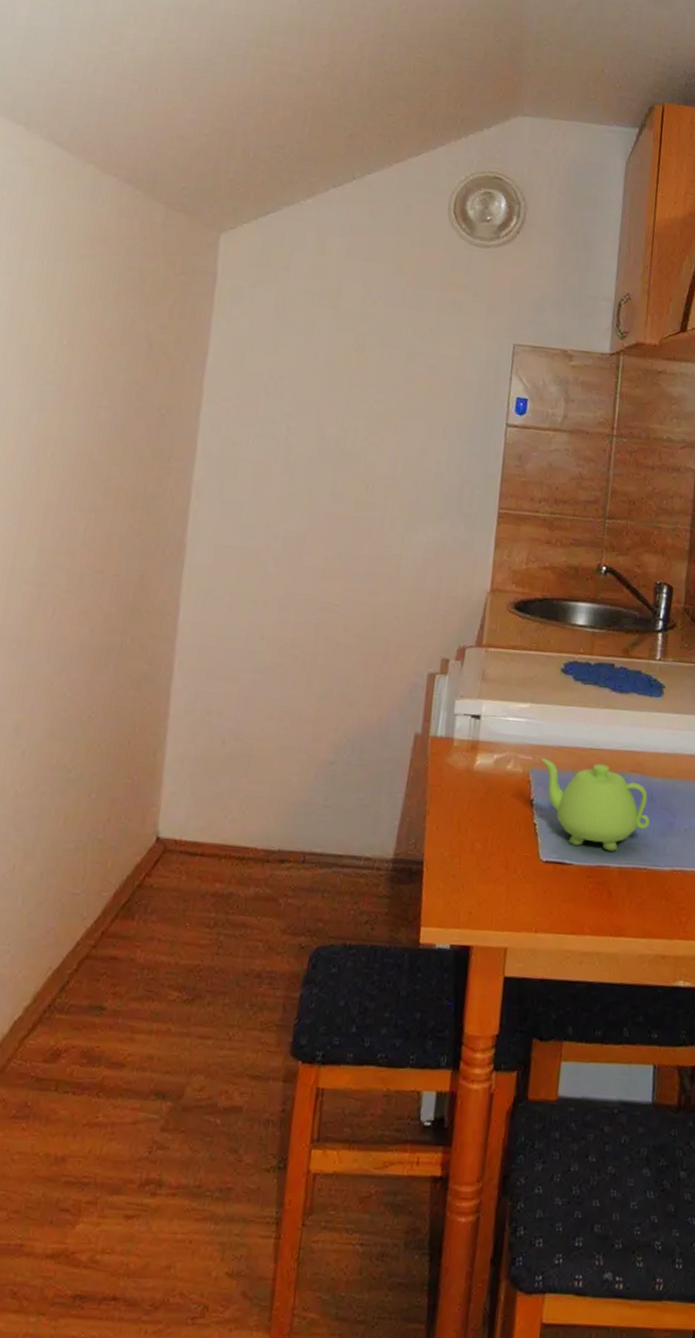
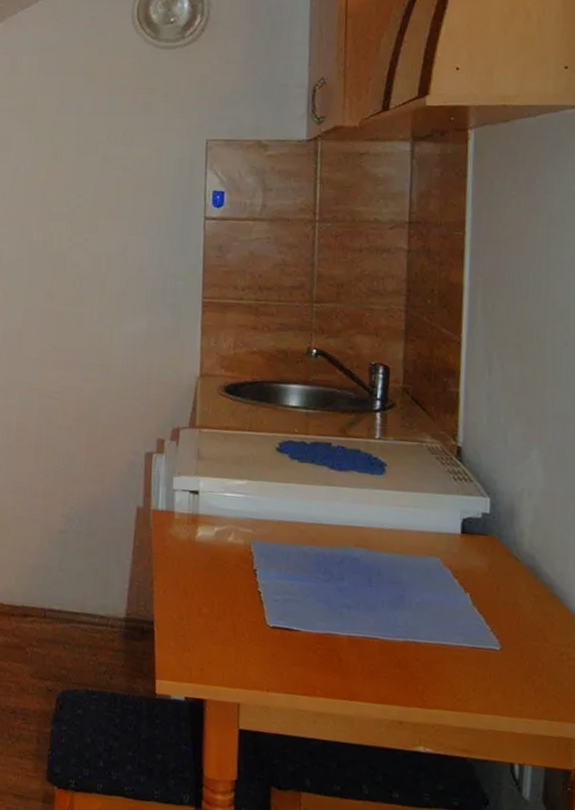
teapot: present [540,757,650,852] -> none [261,530,378,621]

